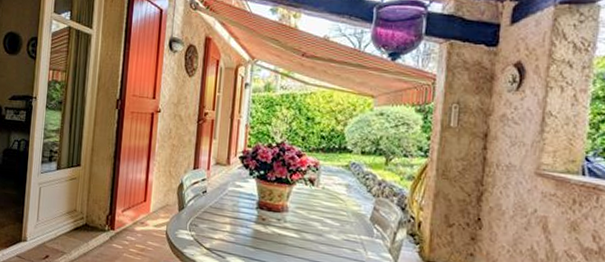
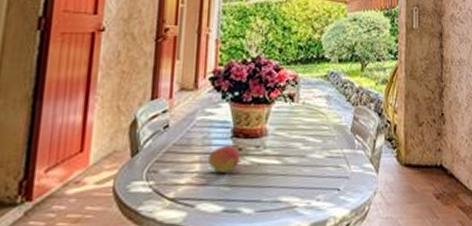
fruit: none [236,214,264,237] -> present [207,145,241,173]

